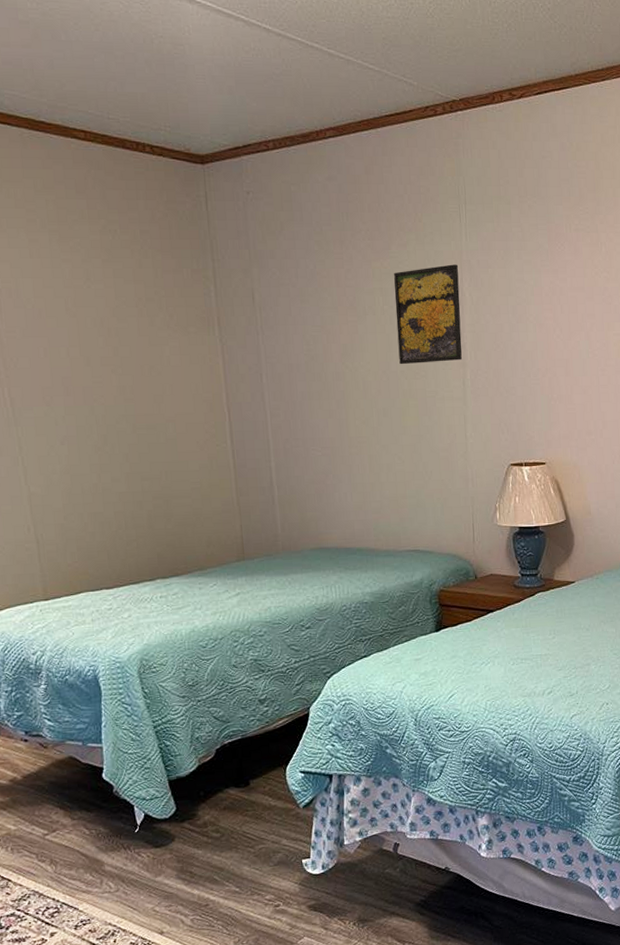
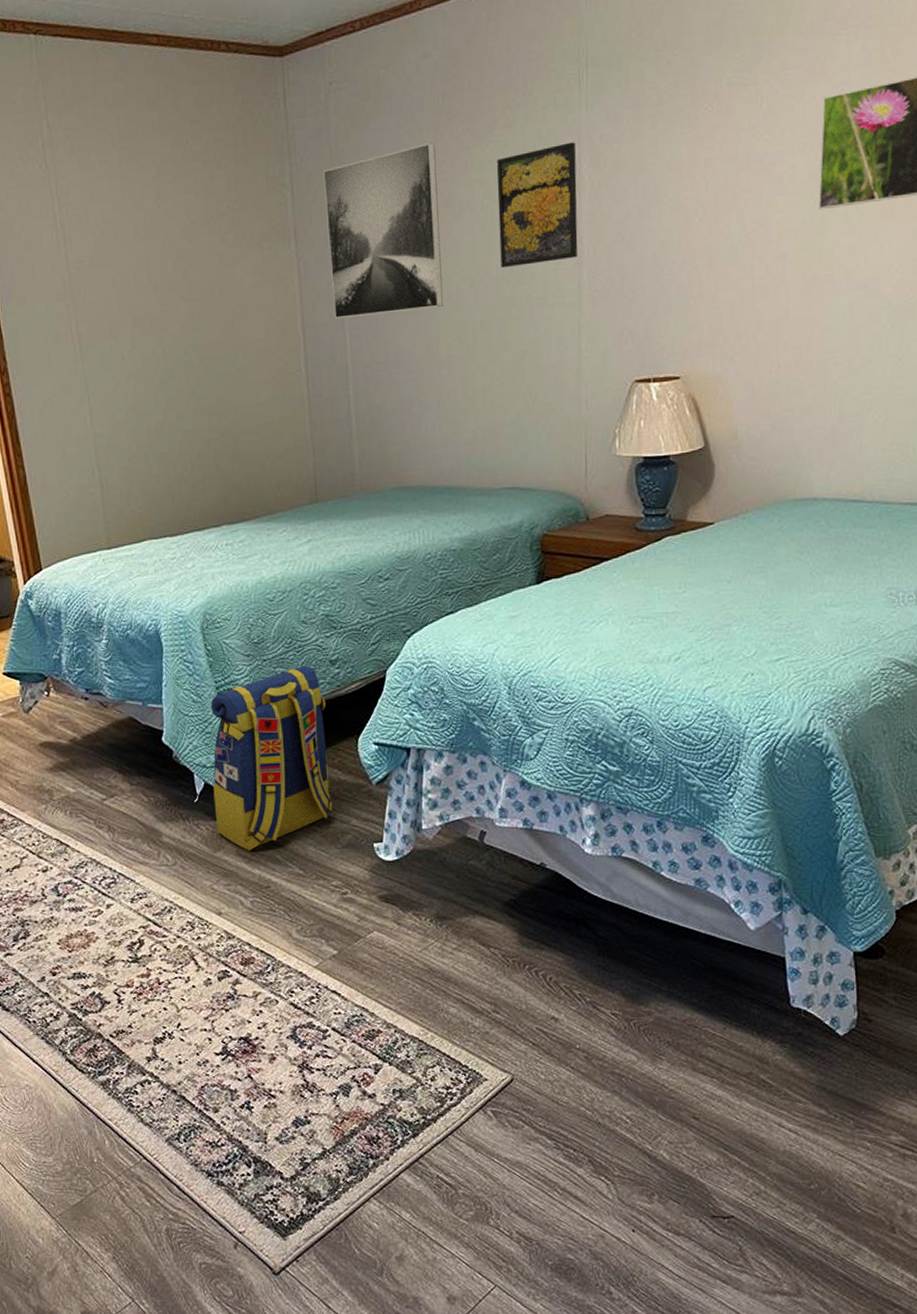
backpack: none [148,705,265,874] -> present [210,666,333,851]
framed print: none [243,253,351,399] -> present [323,143,443,319]

